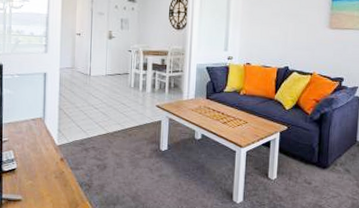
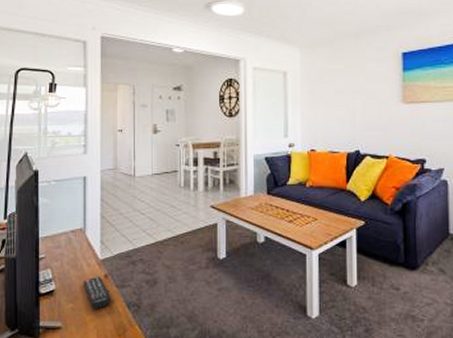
remote control: none [41,159,66,186] -> present [83,276,111,309]

